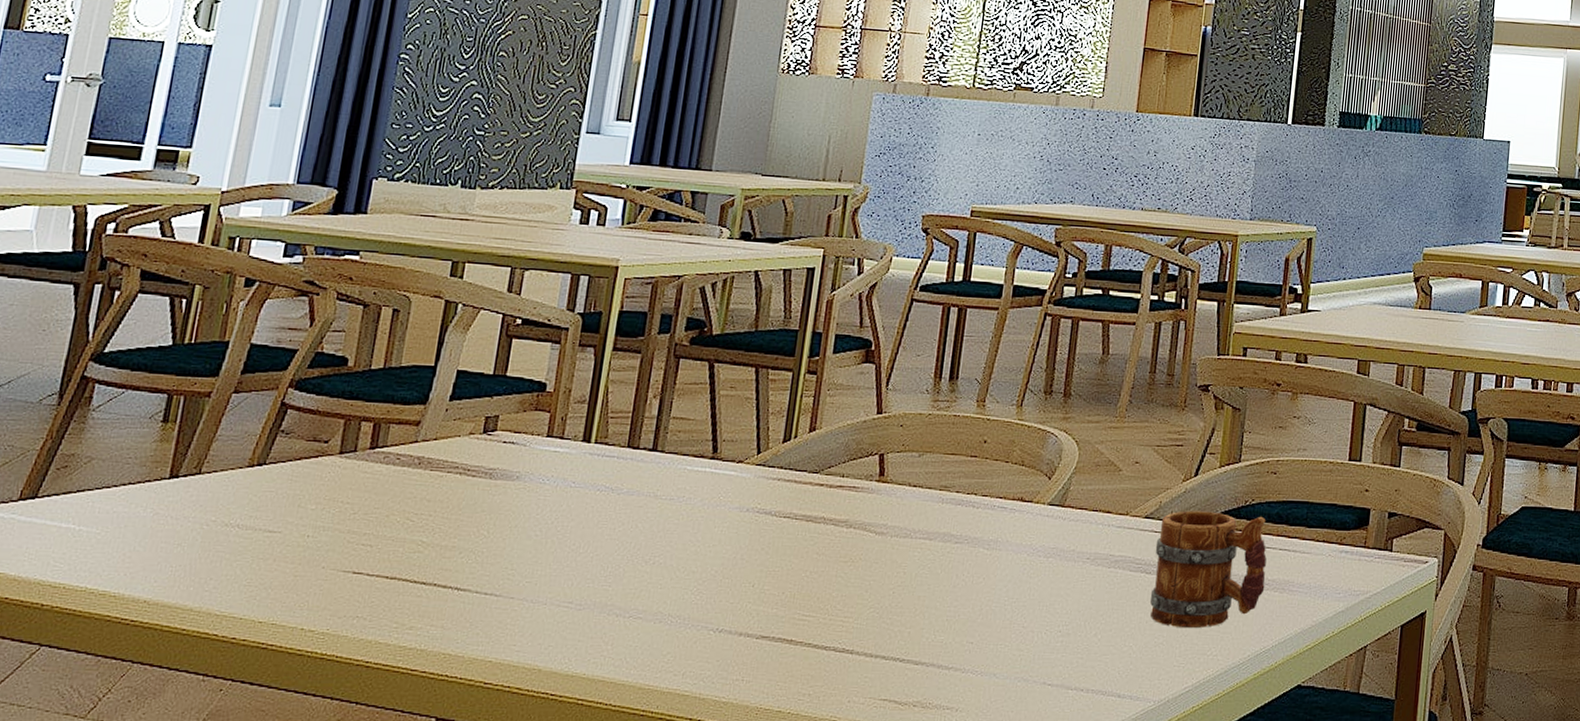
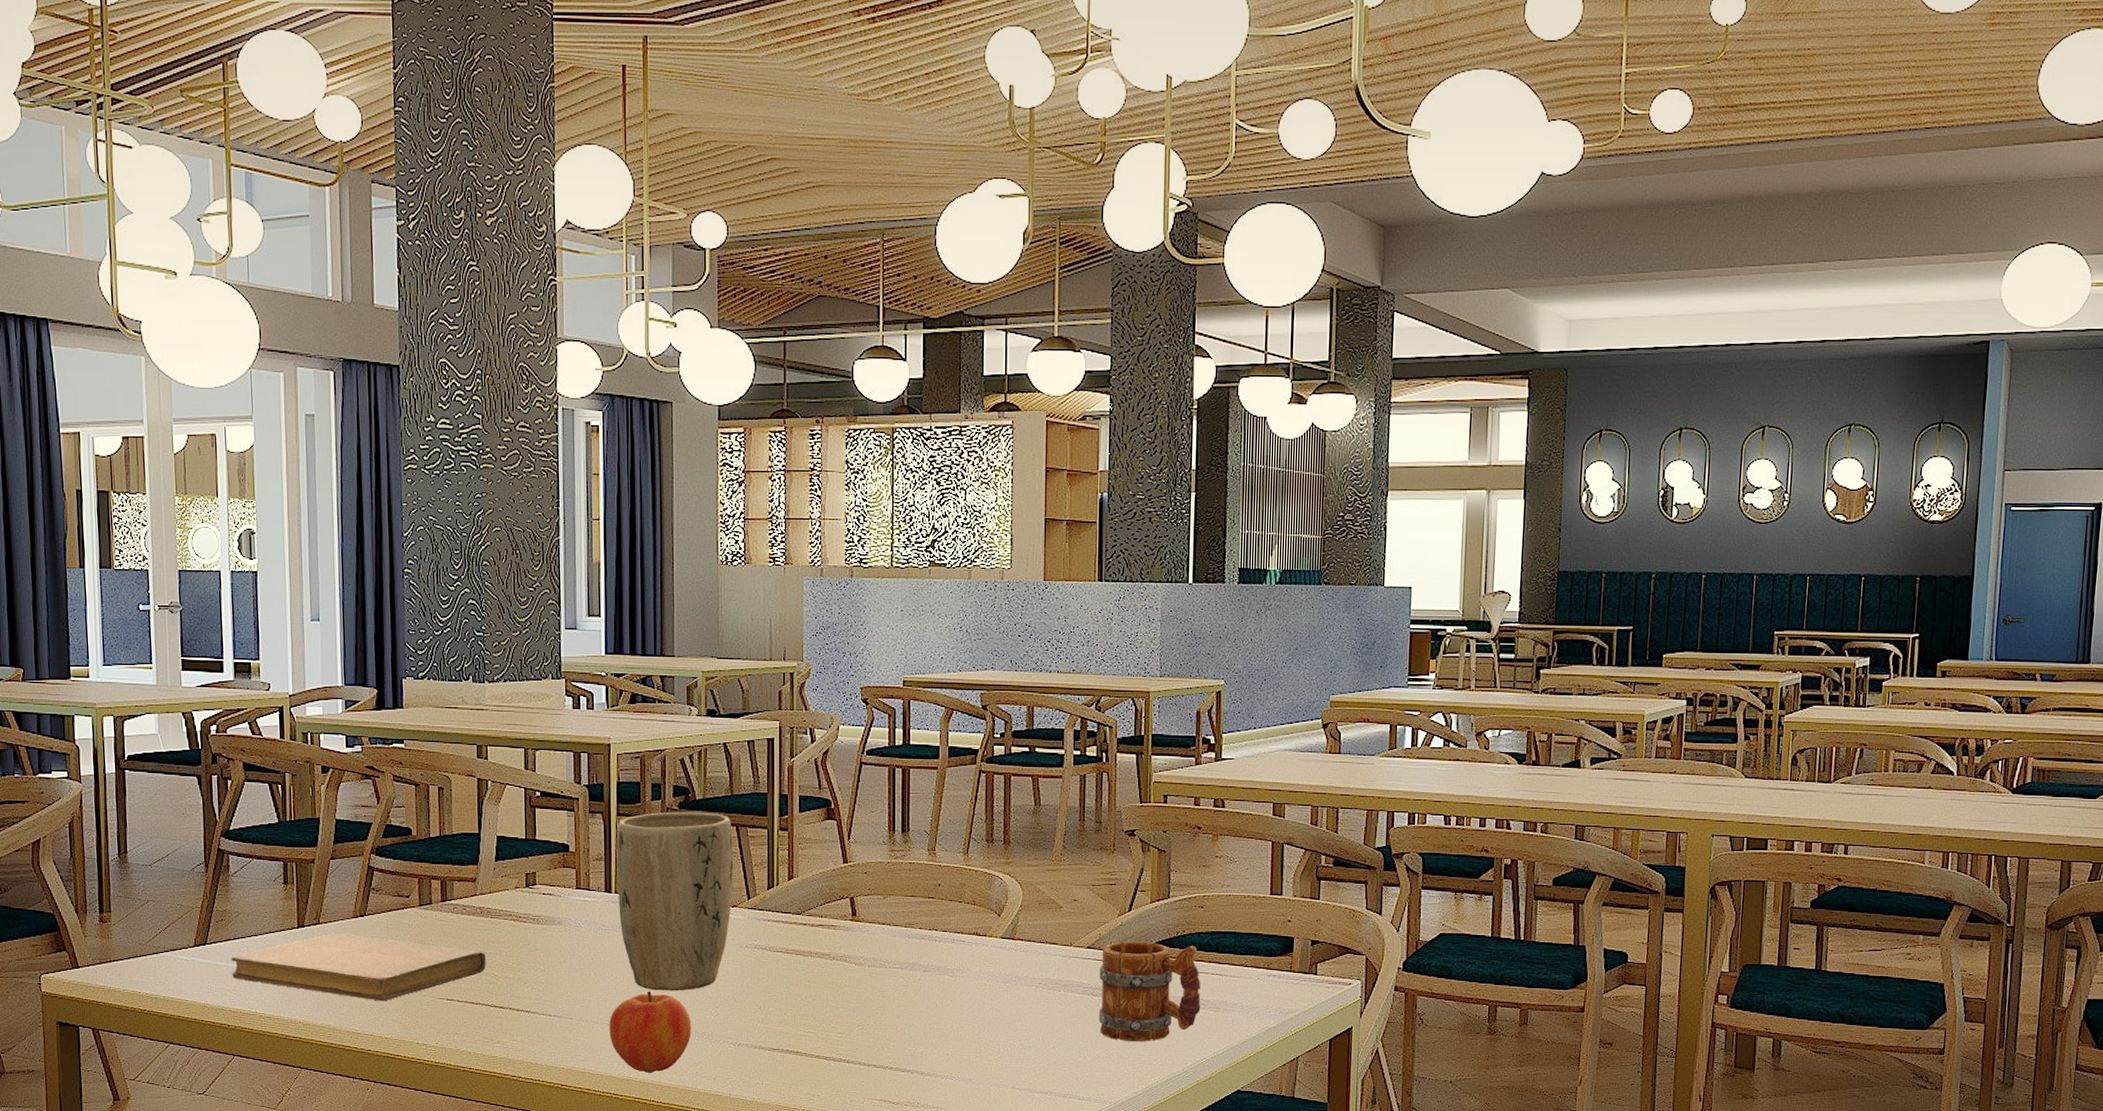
notebook: none [63,486,416,575] -> present [231,933,486,1002]
apple: none [558,563,666,668] -> present [609,991,692,1074]
plant pot: none [594,348,751,564] -> present [616,811,734,991]

